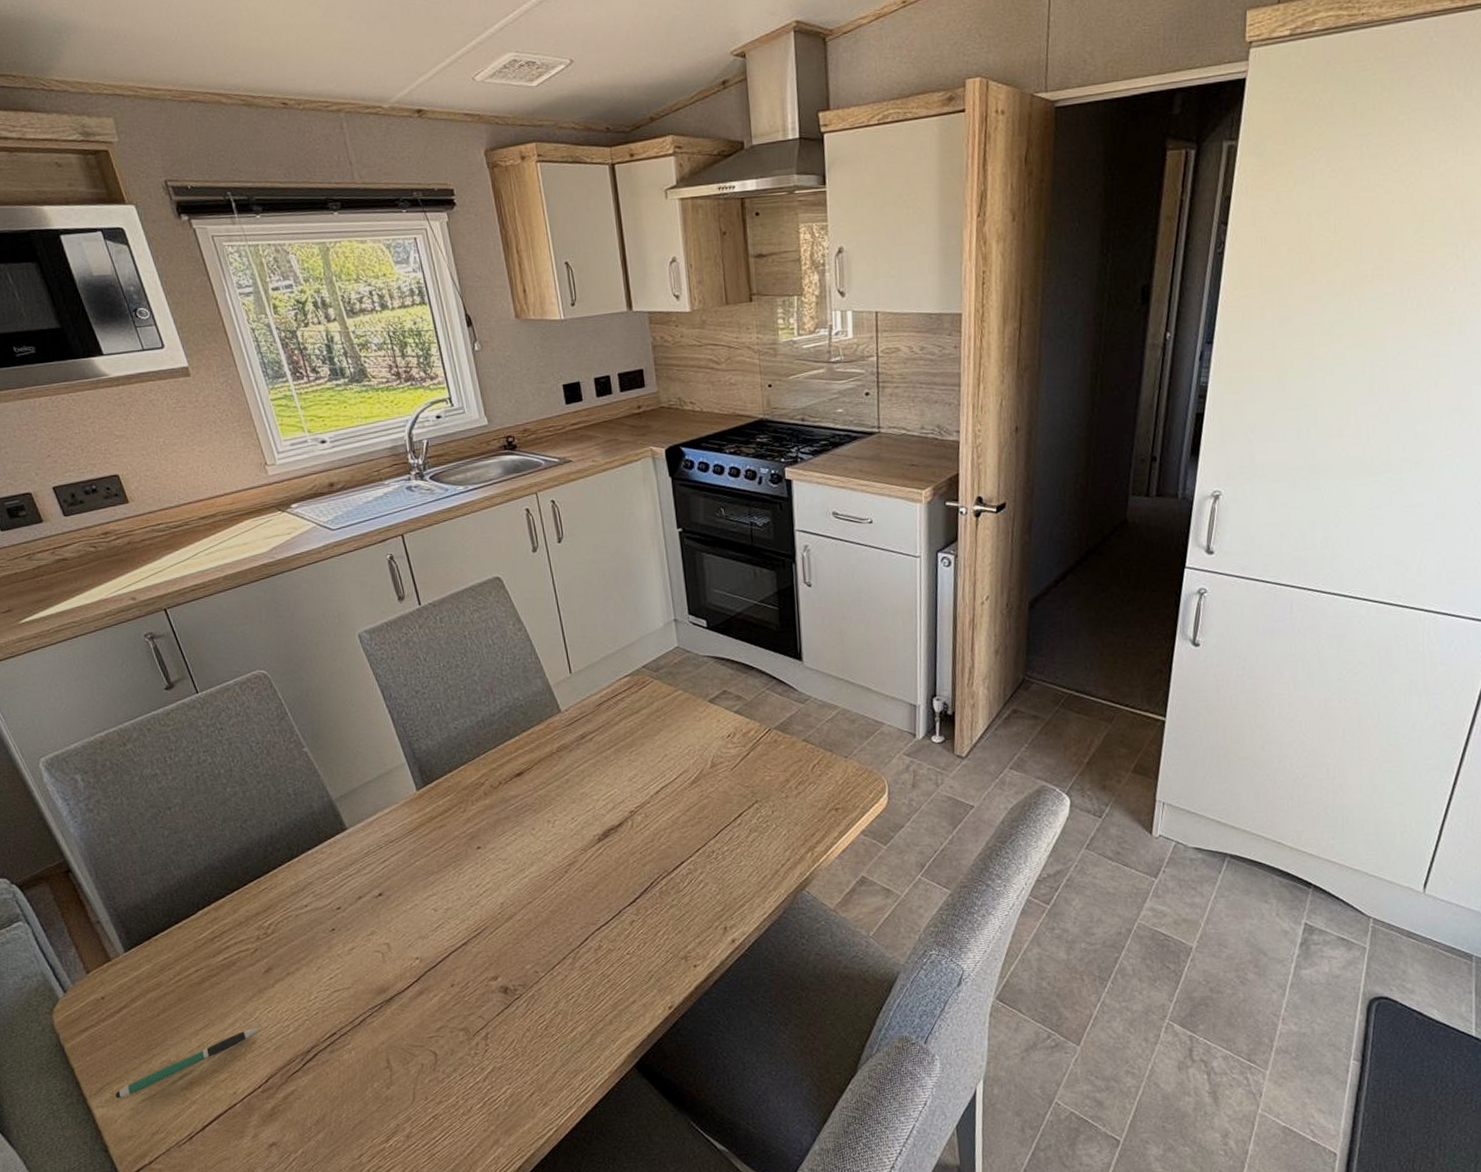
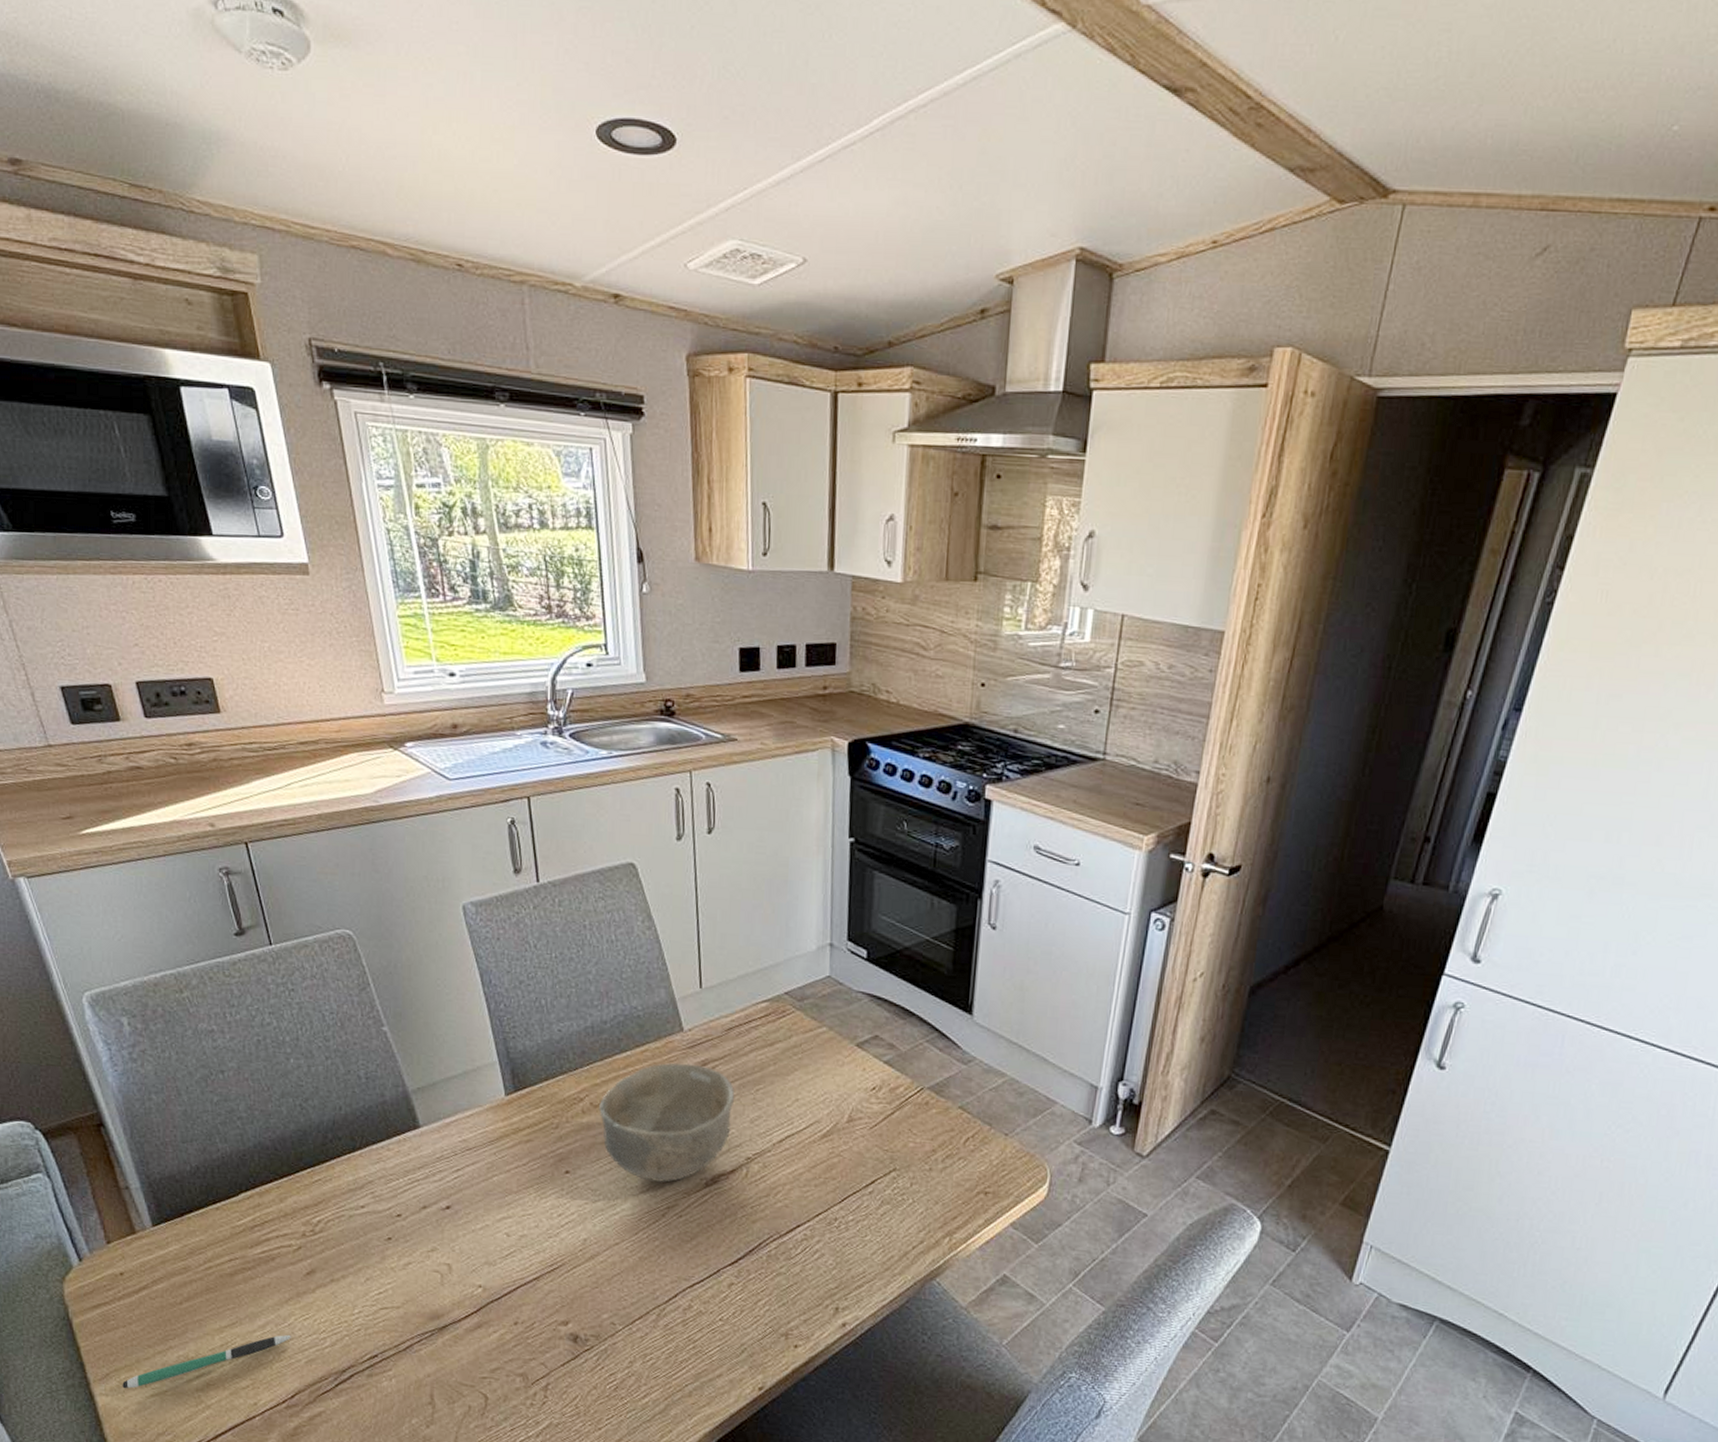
bowl: none [497,739,613,844] -> present [598,1062,735,1182]

